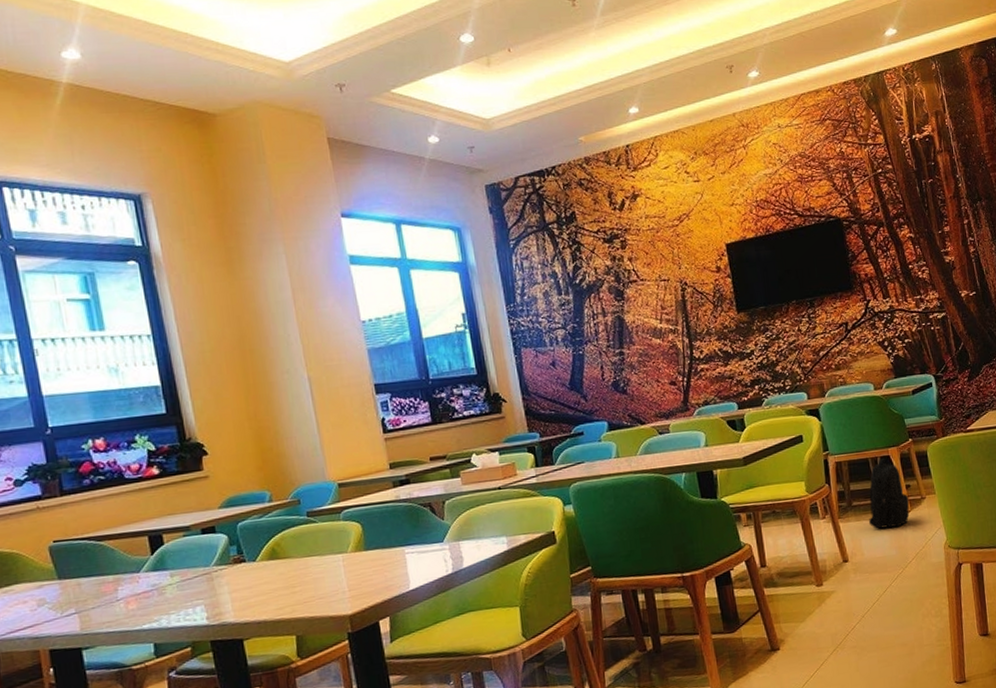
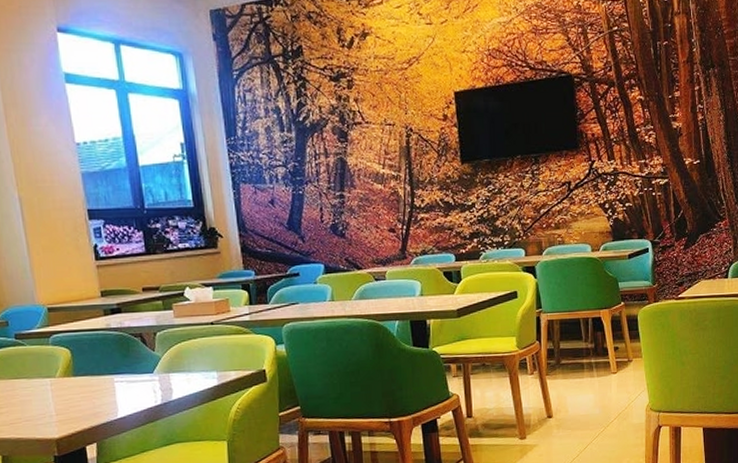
backpack: present [868,458,910,529] -> none [575,319,616,388]

